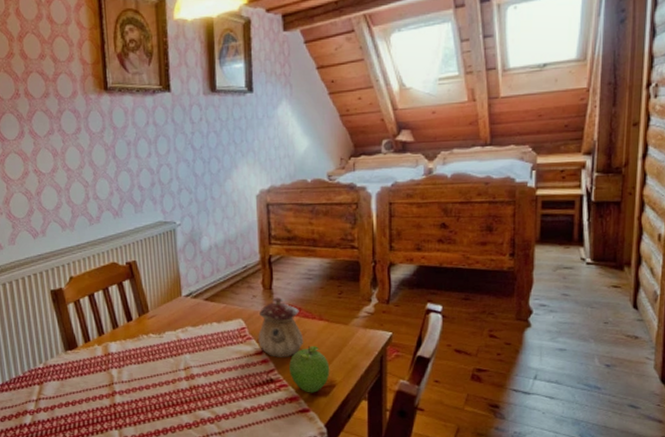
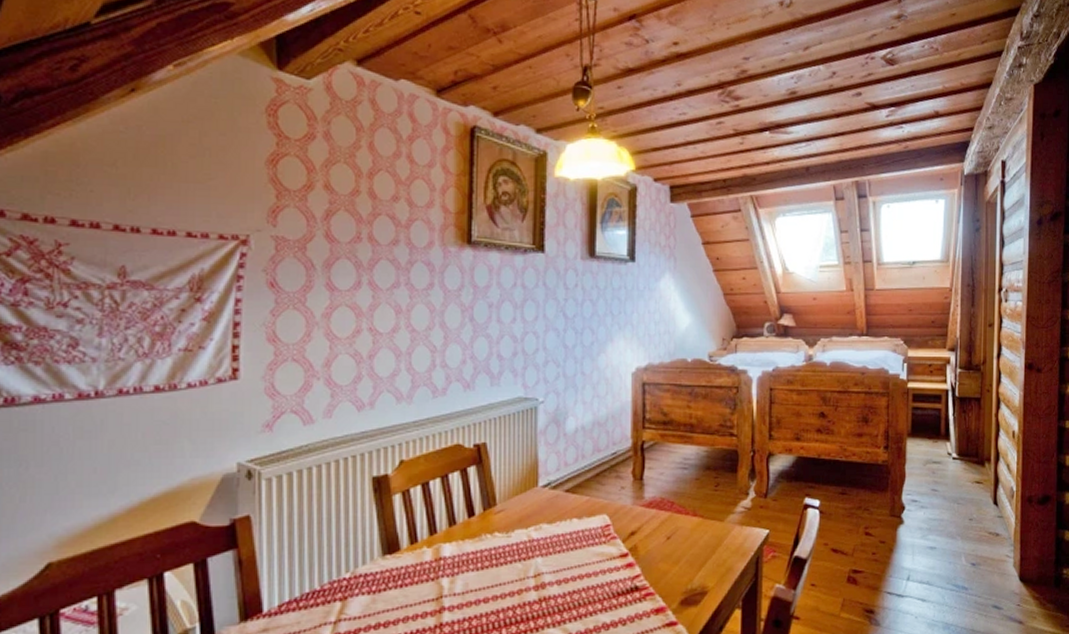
teapot: present [258,297,304,357] -> none [624,489,676,560]
fruit: present [289,345,330,393] -> none [657,545,702,603]

